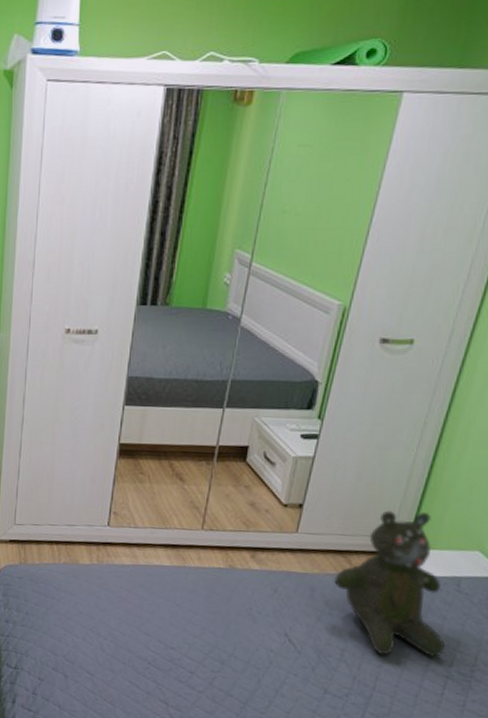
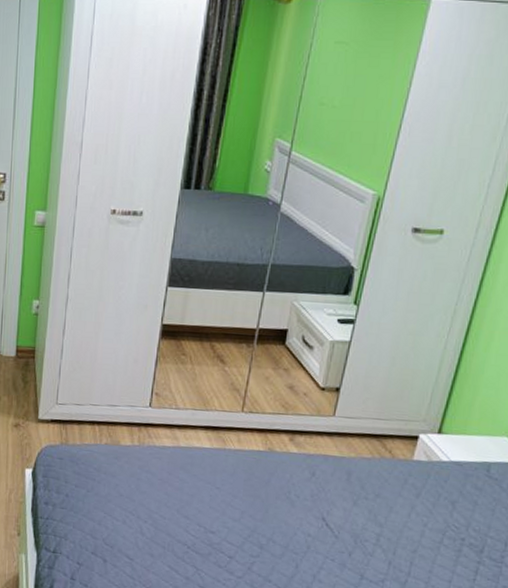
teddy bear: present [333,510,446,658] -> none [368,395,477,543]

